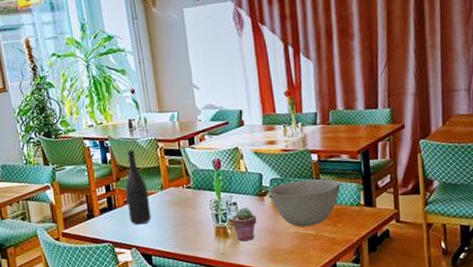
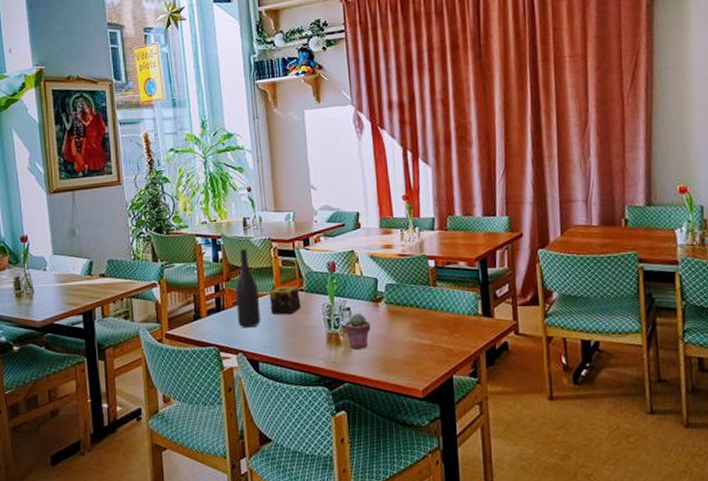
candle: none [157,184,190,211] -> present [269,286,301,315]
bowl: present [269,179,341,227] -> none [384,286,458,337]

